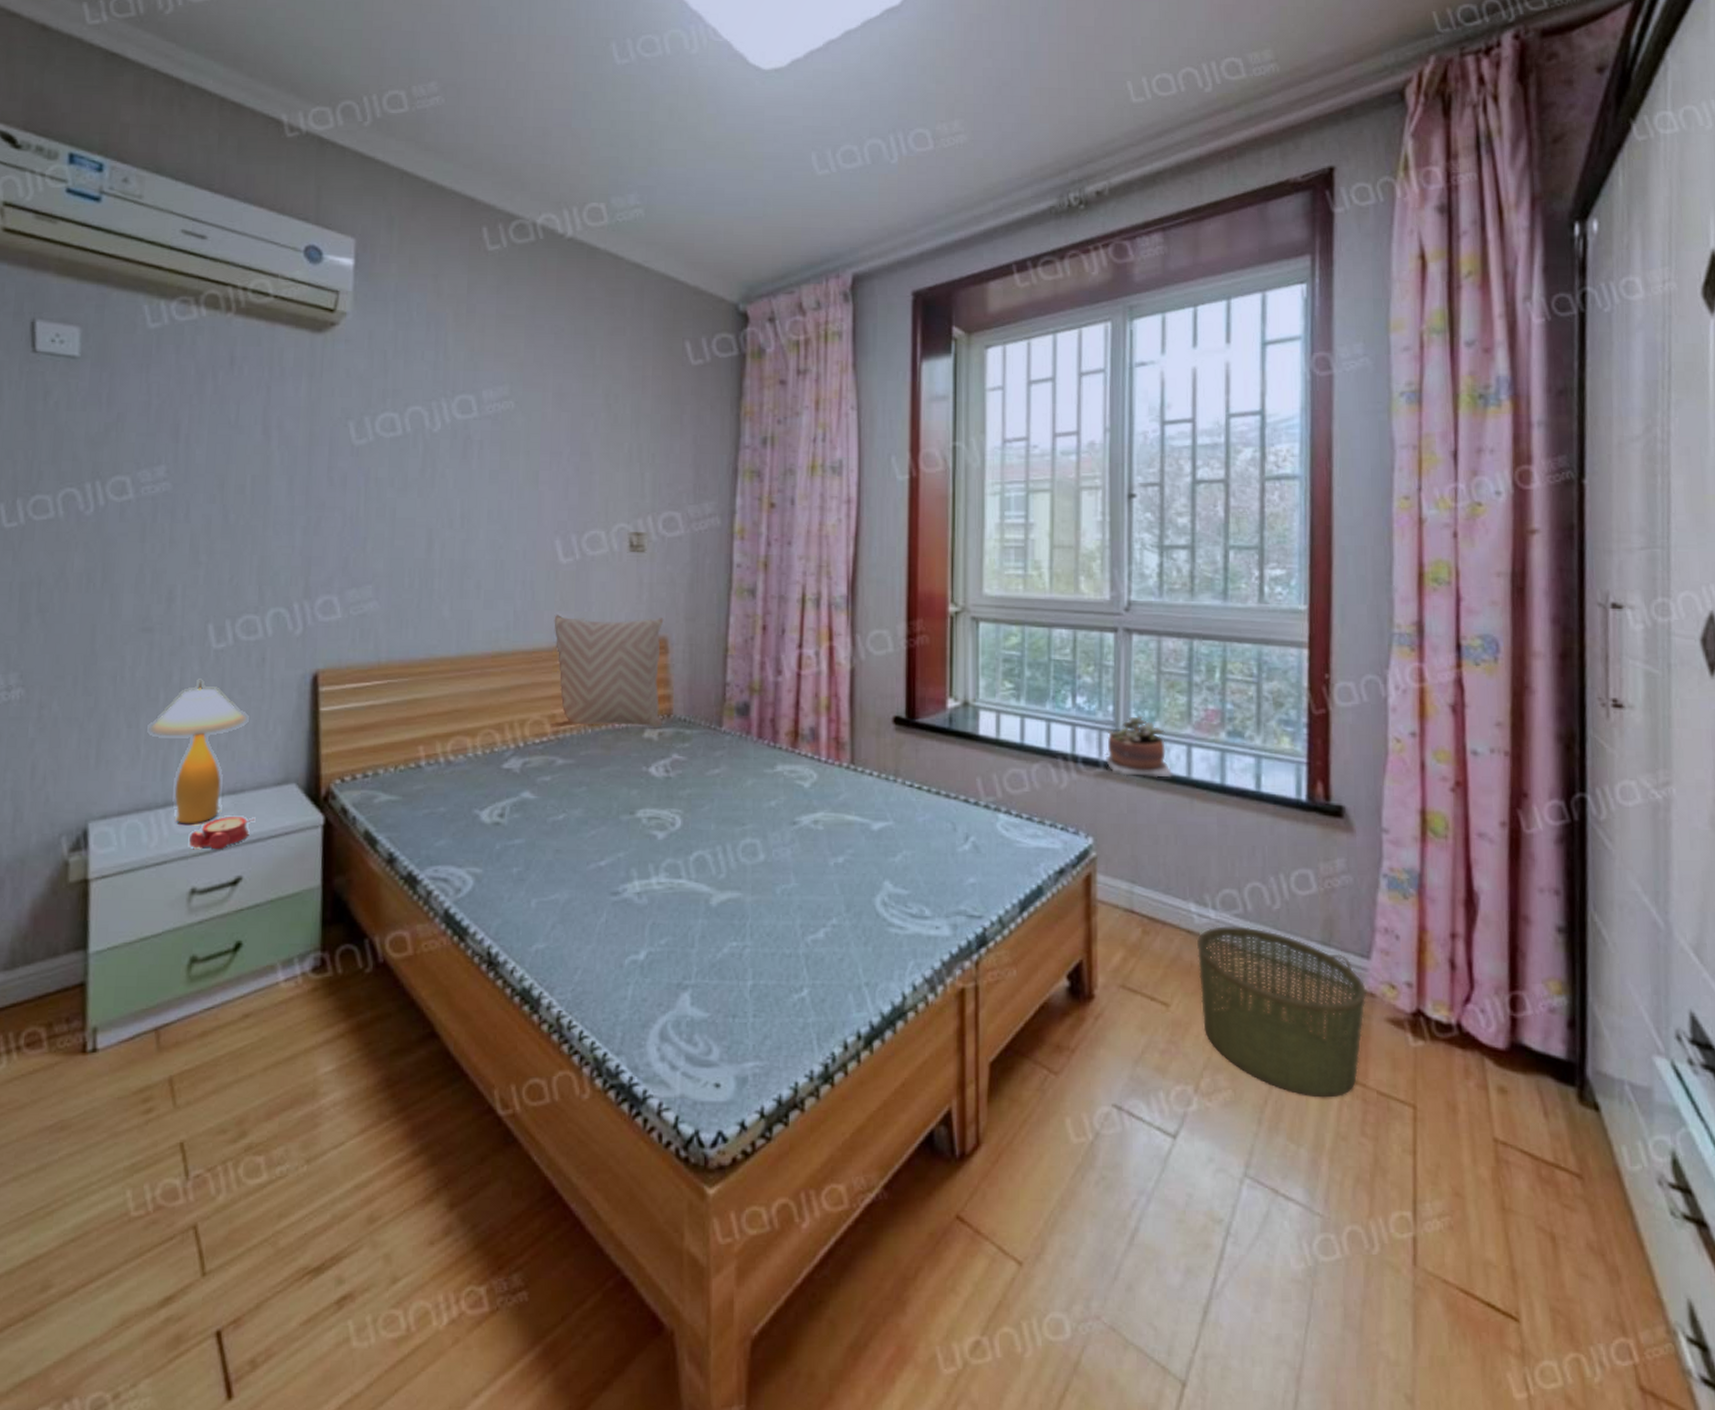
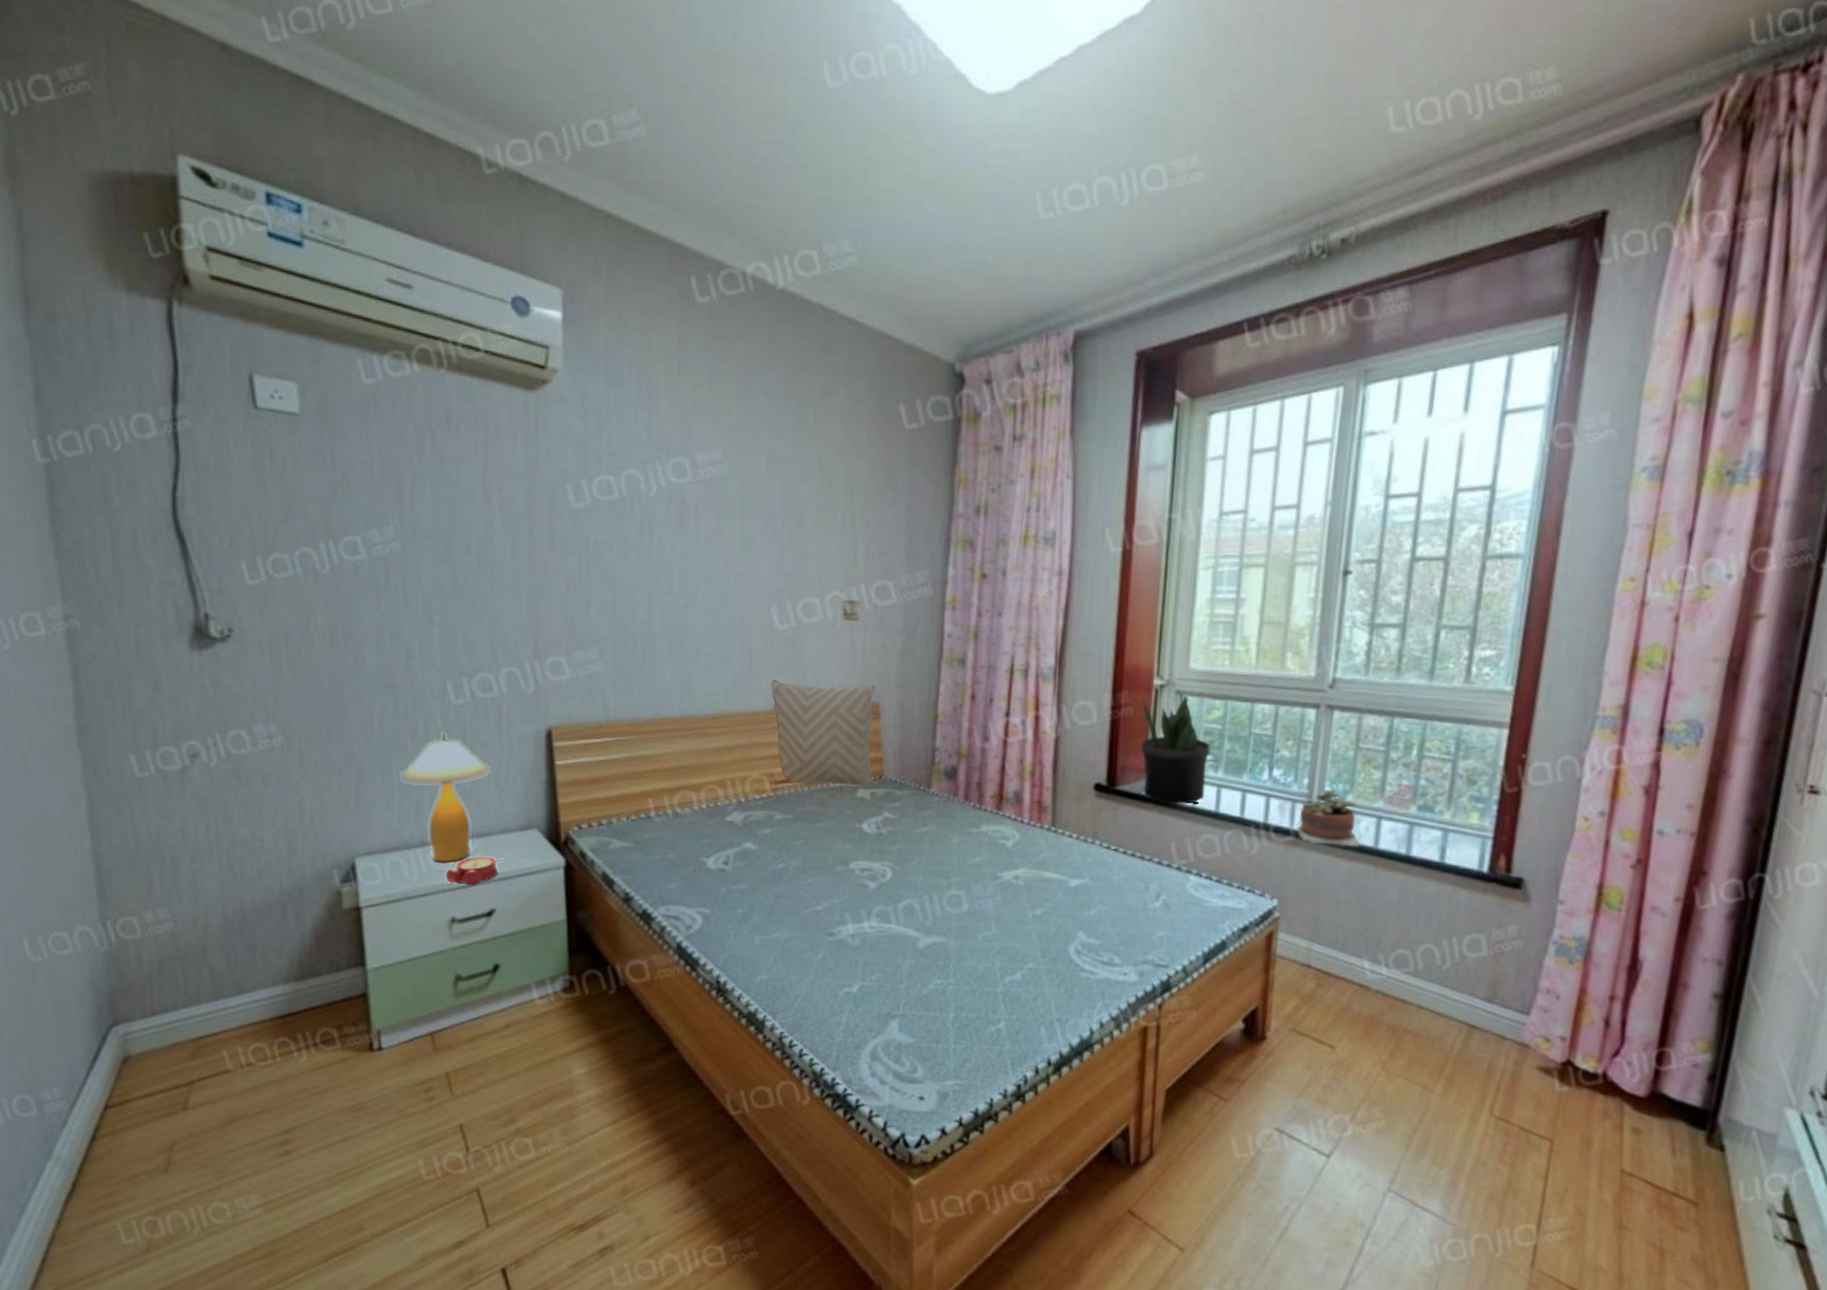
planter: none [937,620,1012,738] -> present [1141,694,1212,806]
basket: present [1196,926,1368,1098] -> none [1364,982,1523,1131]

